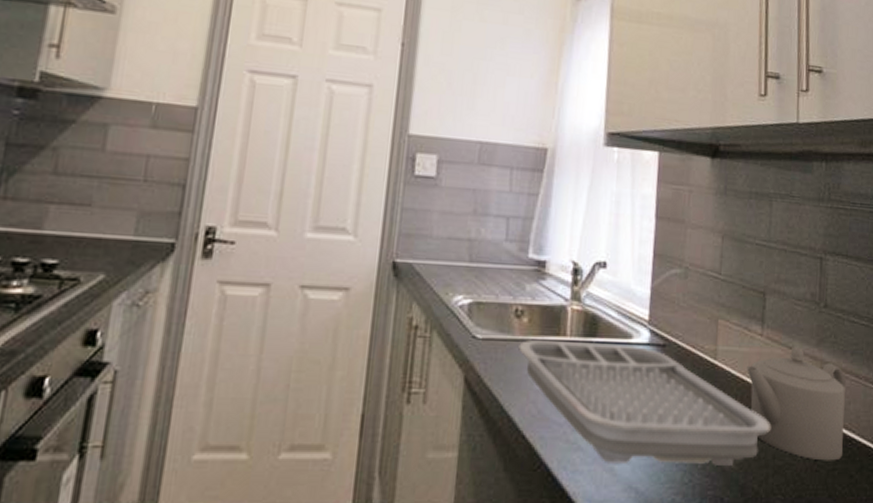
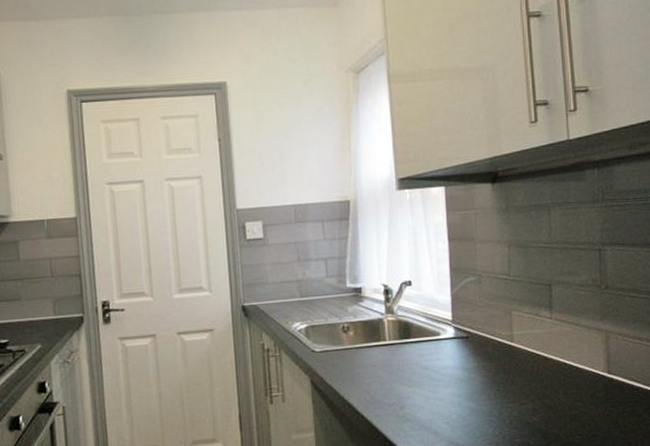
dish rack: present [518,339,772,465] -> none [349,340,566,428]
teapot: present [747,346,846,461] -> none [540,323,631,408]

